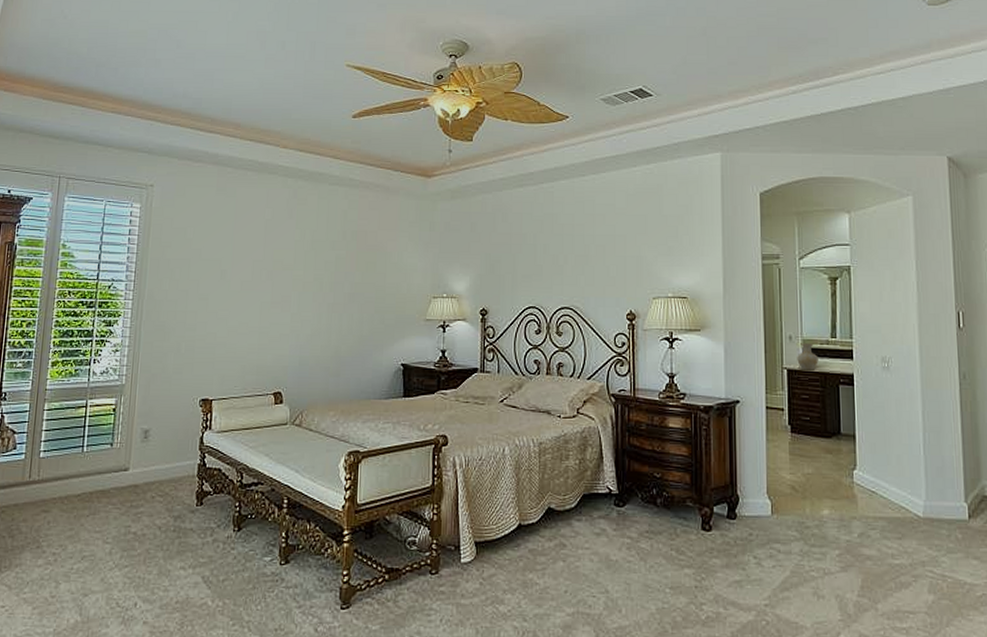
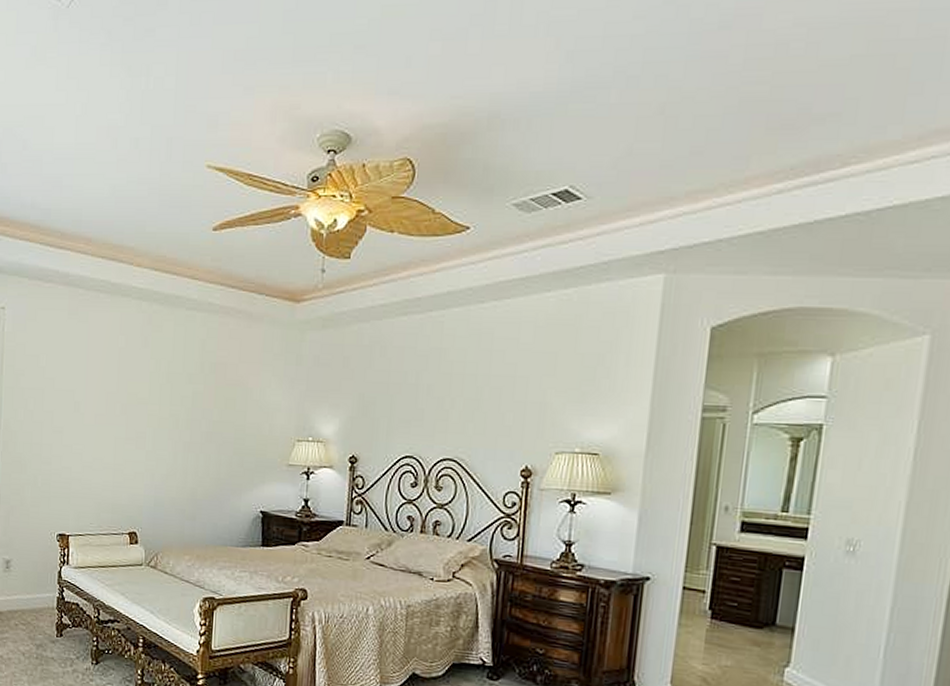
vase: present [797,343,819,372] -> none [731,516,760,551]

